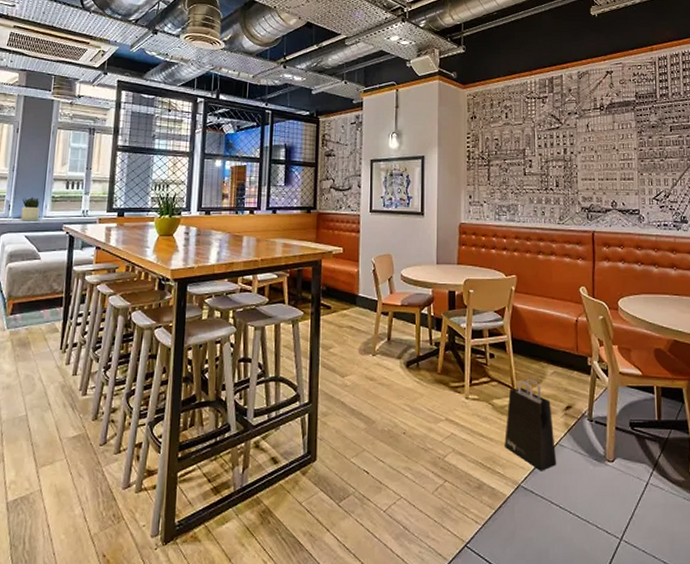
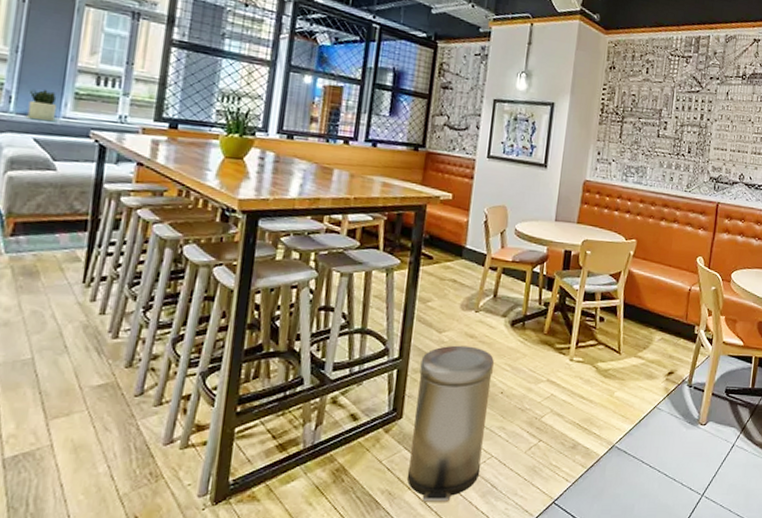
pedal bin: none [325,388,394,545] -> present [407,345,494,503]
shopping bag: present [505,378,557,471] -> none [604,343,654,433]

